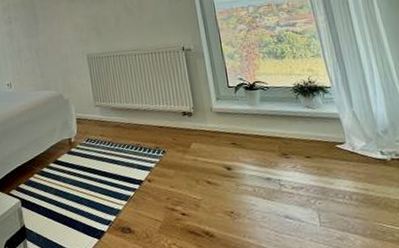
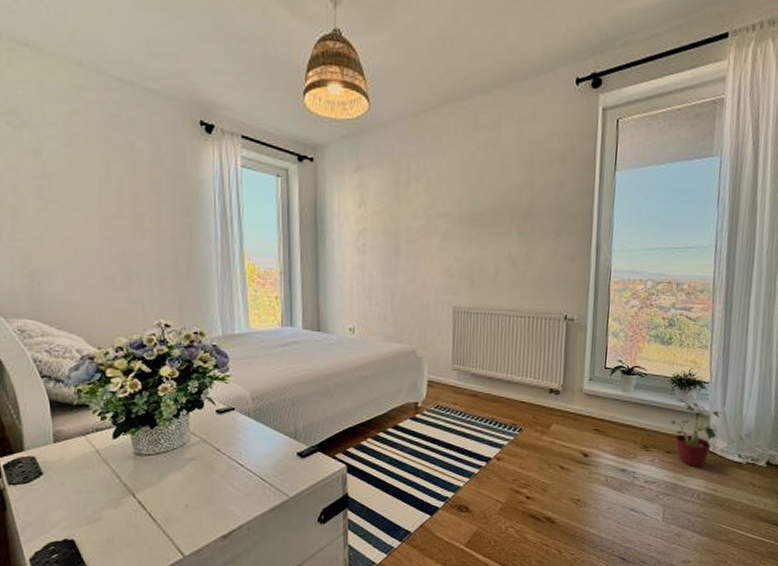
potted plant: none [302,107,355,169] -> present [669,403,722,468]

